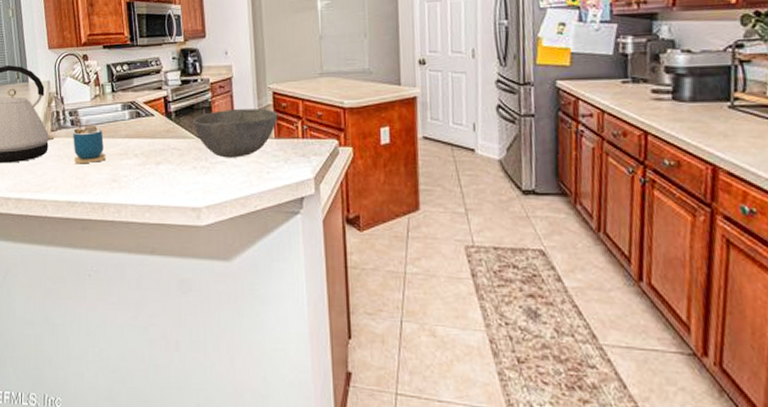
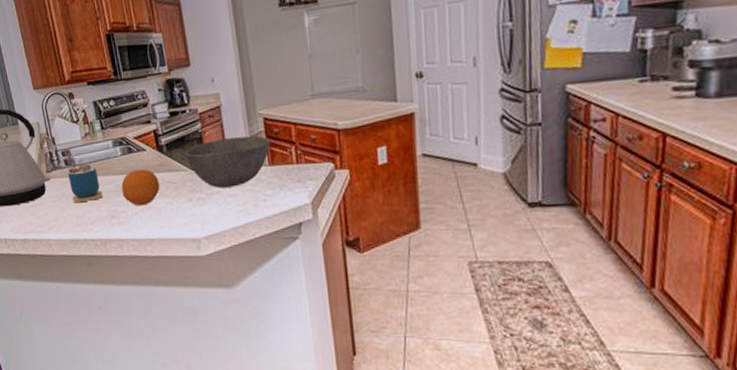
fruit: none [126,134,165,171] -> present [121,169,160,206]

